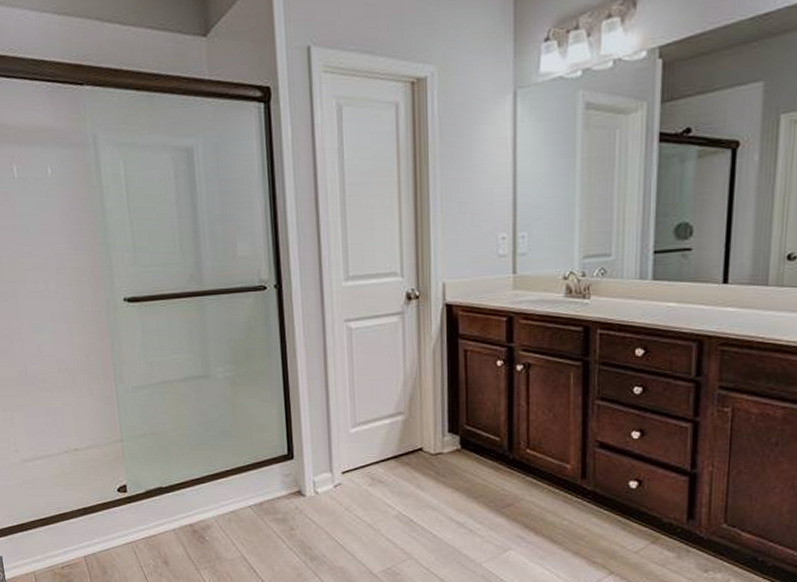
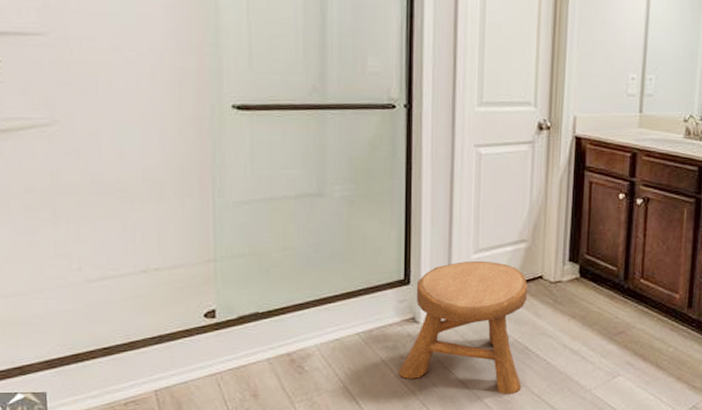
stool: none [290,434,410,566] -> present [399,260,528,394]

